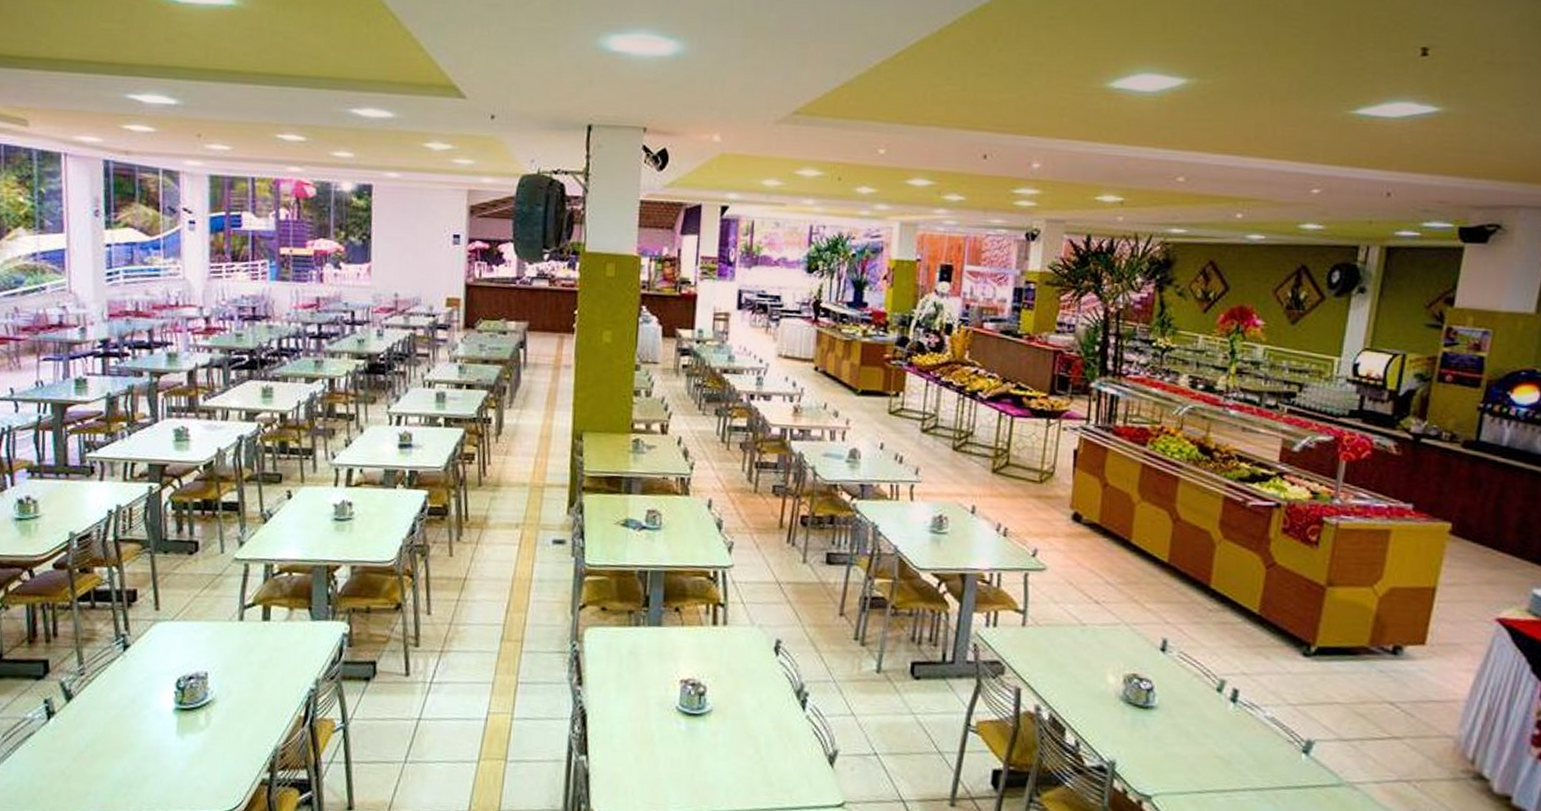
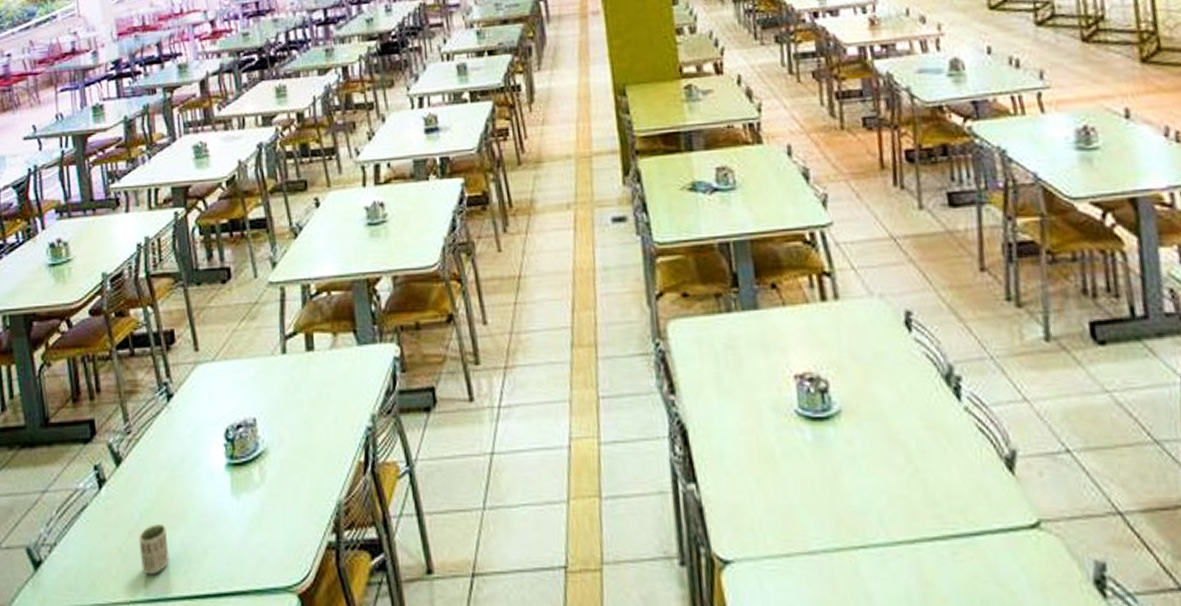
cup: none [82,753,111,795] -> present [139,524,169,575]

